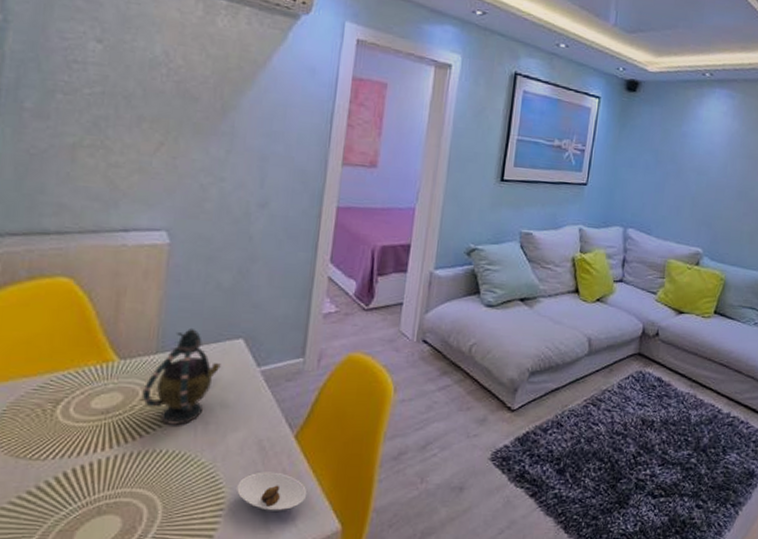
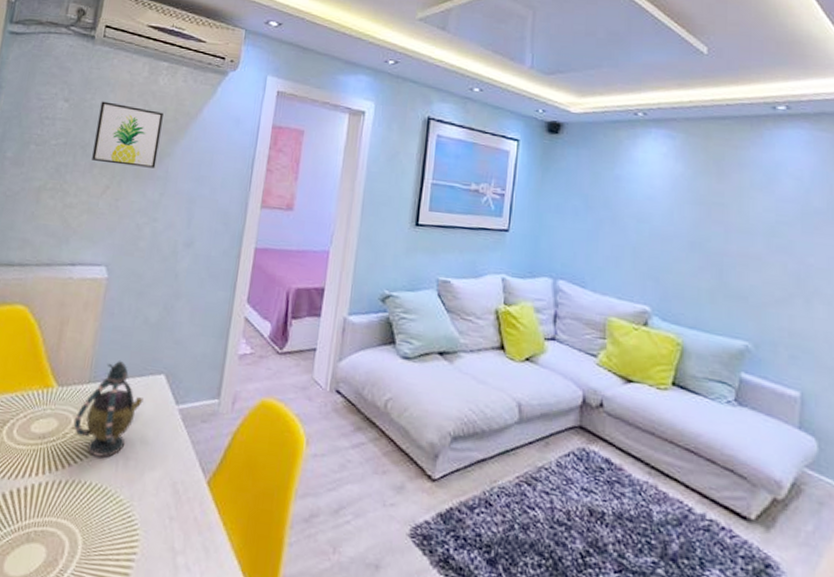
wall art: none [139,43,225,123] -> present [92,101,164,169]
saucer: present [237,471,308,511] -> none [150,517,217,565]

